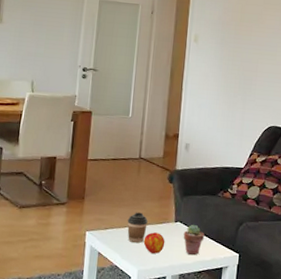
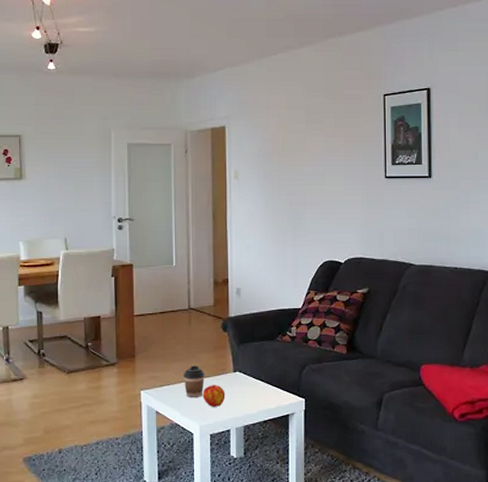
potted succulent: present [183,225,205,255] -> none [244,373,267,404]

